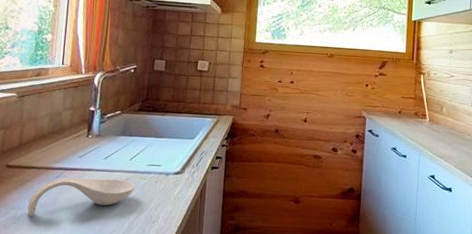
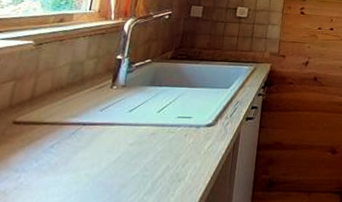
spoon rest: present [27,177,136,216] -> none [33,133,162,180]

